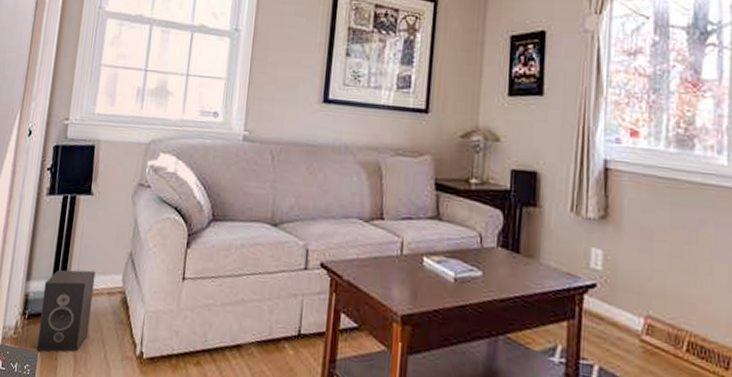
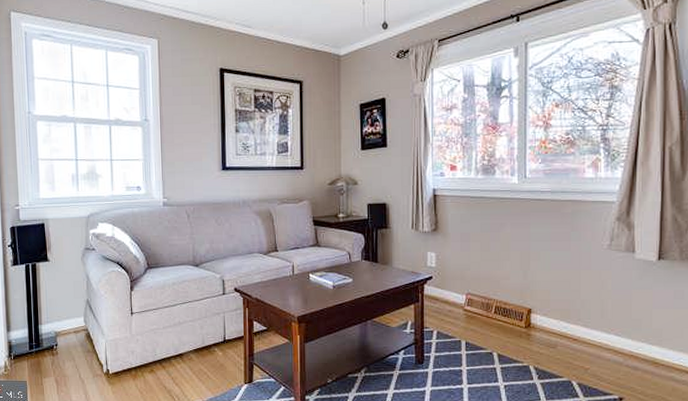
speaker: present [36,269,96,352] -> none [22,317,64,381]

